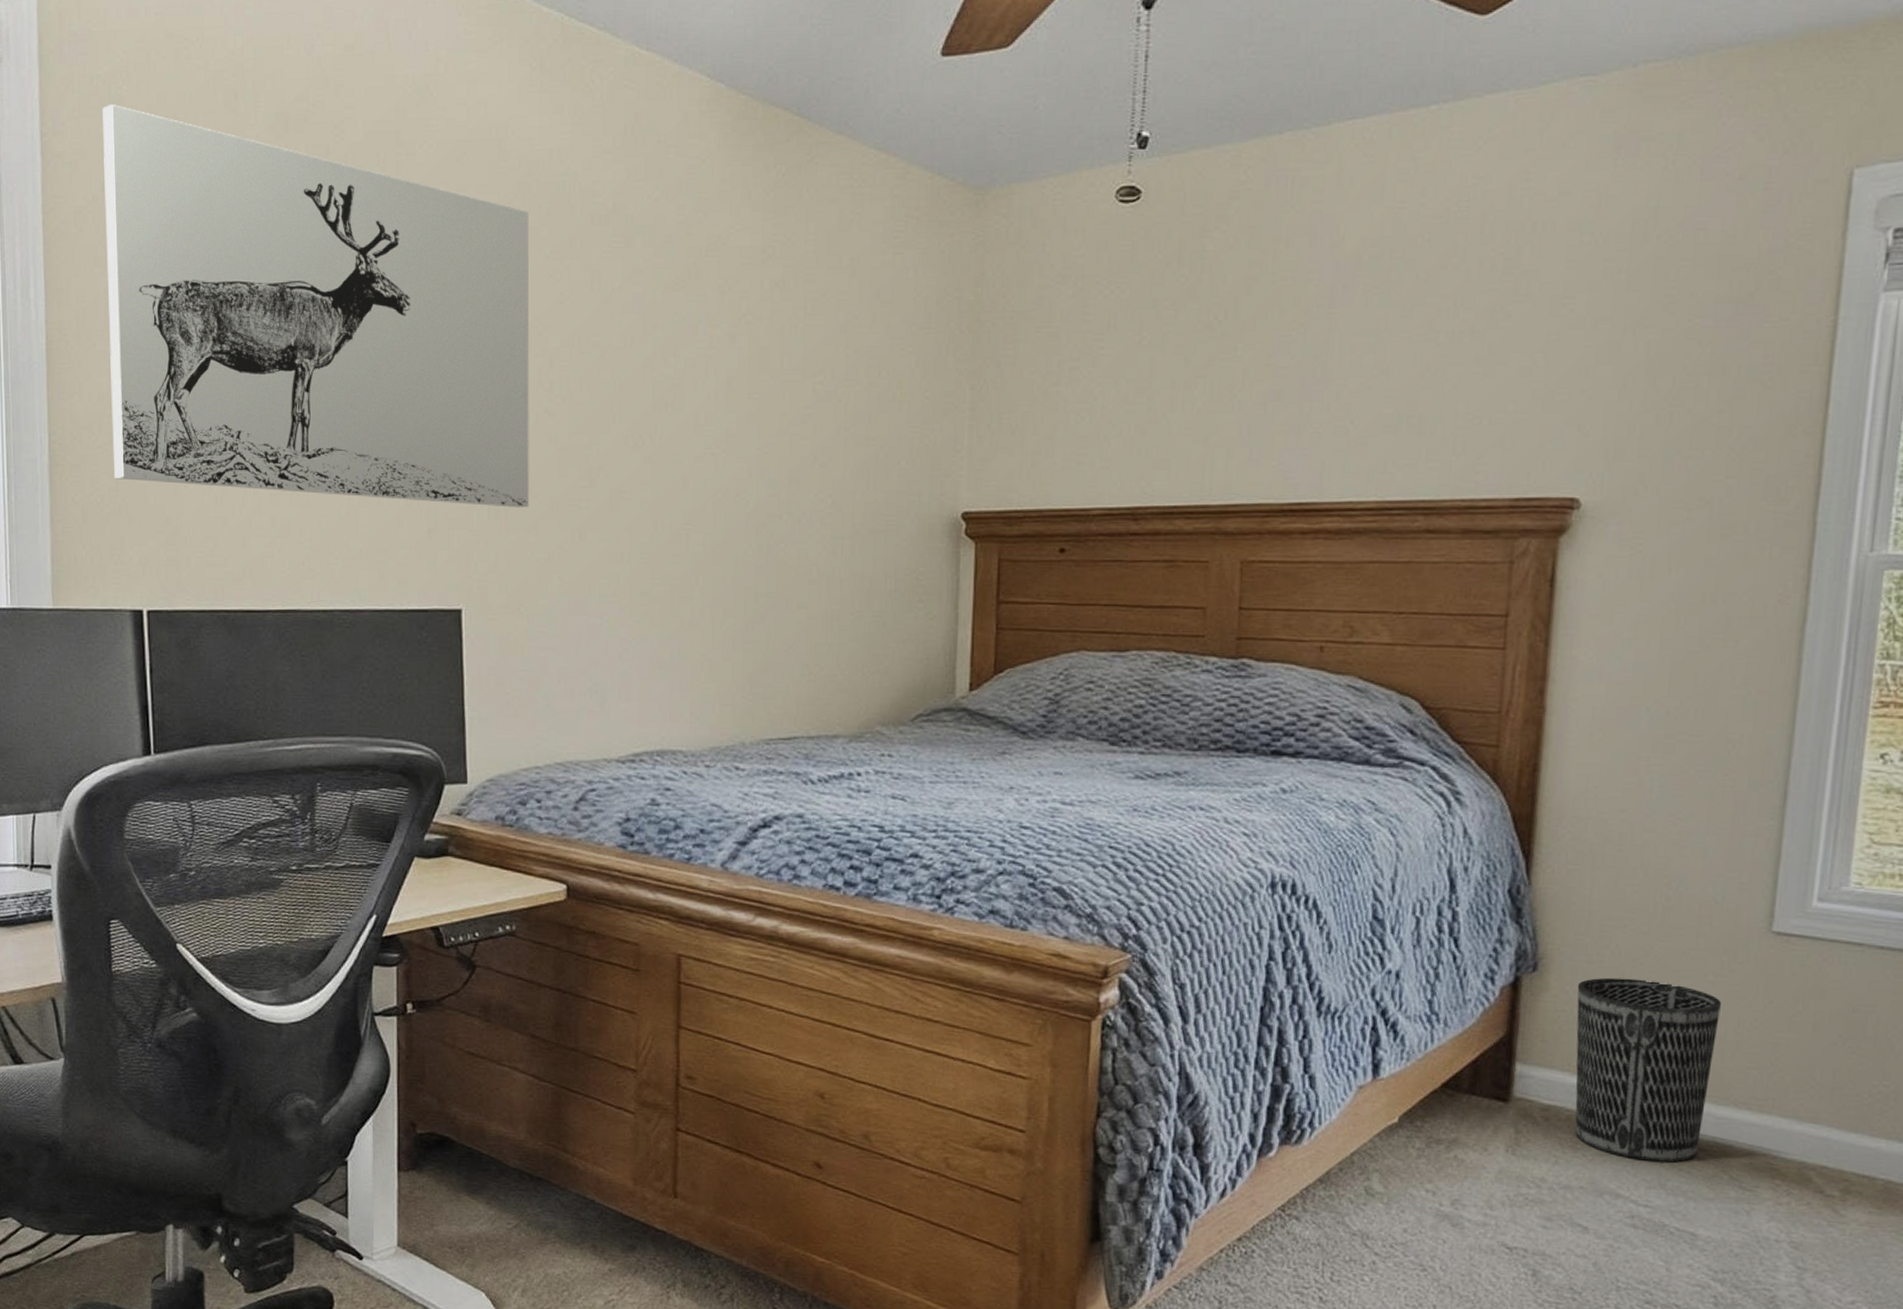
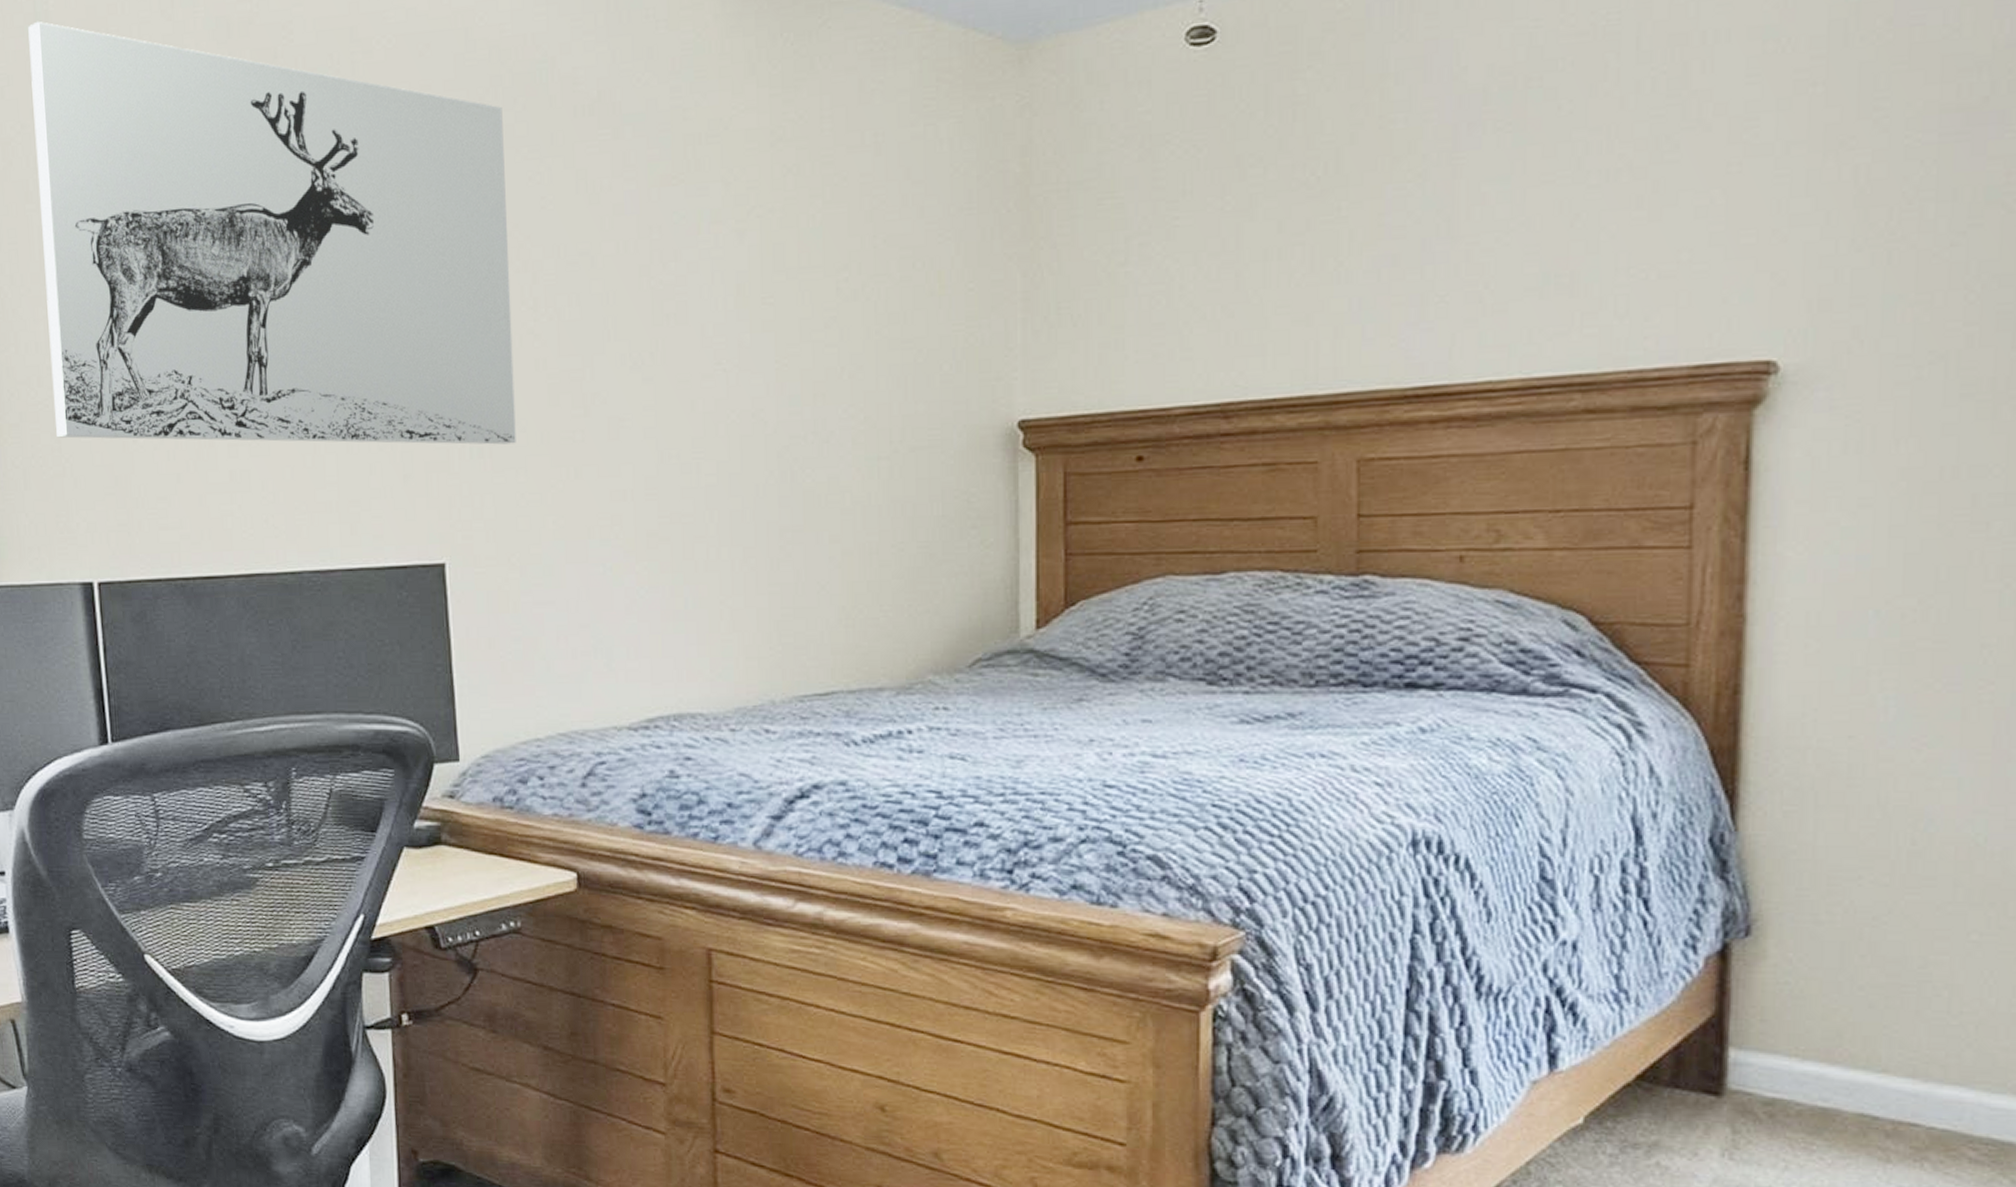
wastebasket: present [1575,977,1721,1163] -> none [1802,941,1989,1165]

